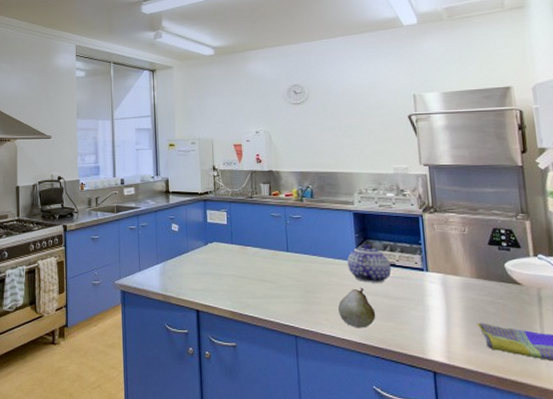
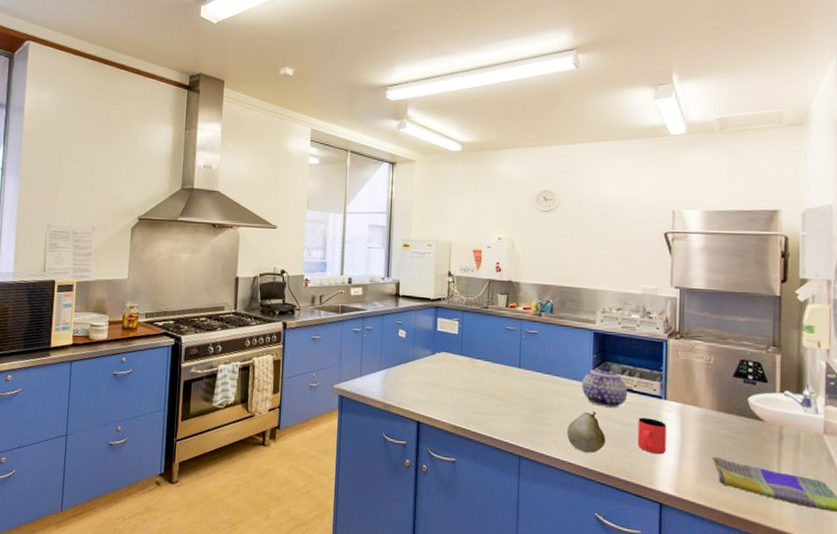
cup: none [404,290,433,325] -> present [637,417,667,455]

